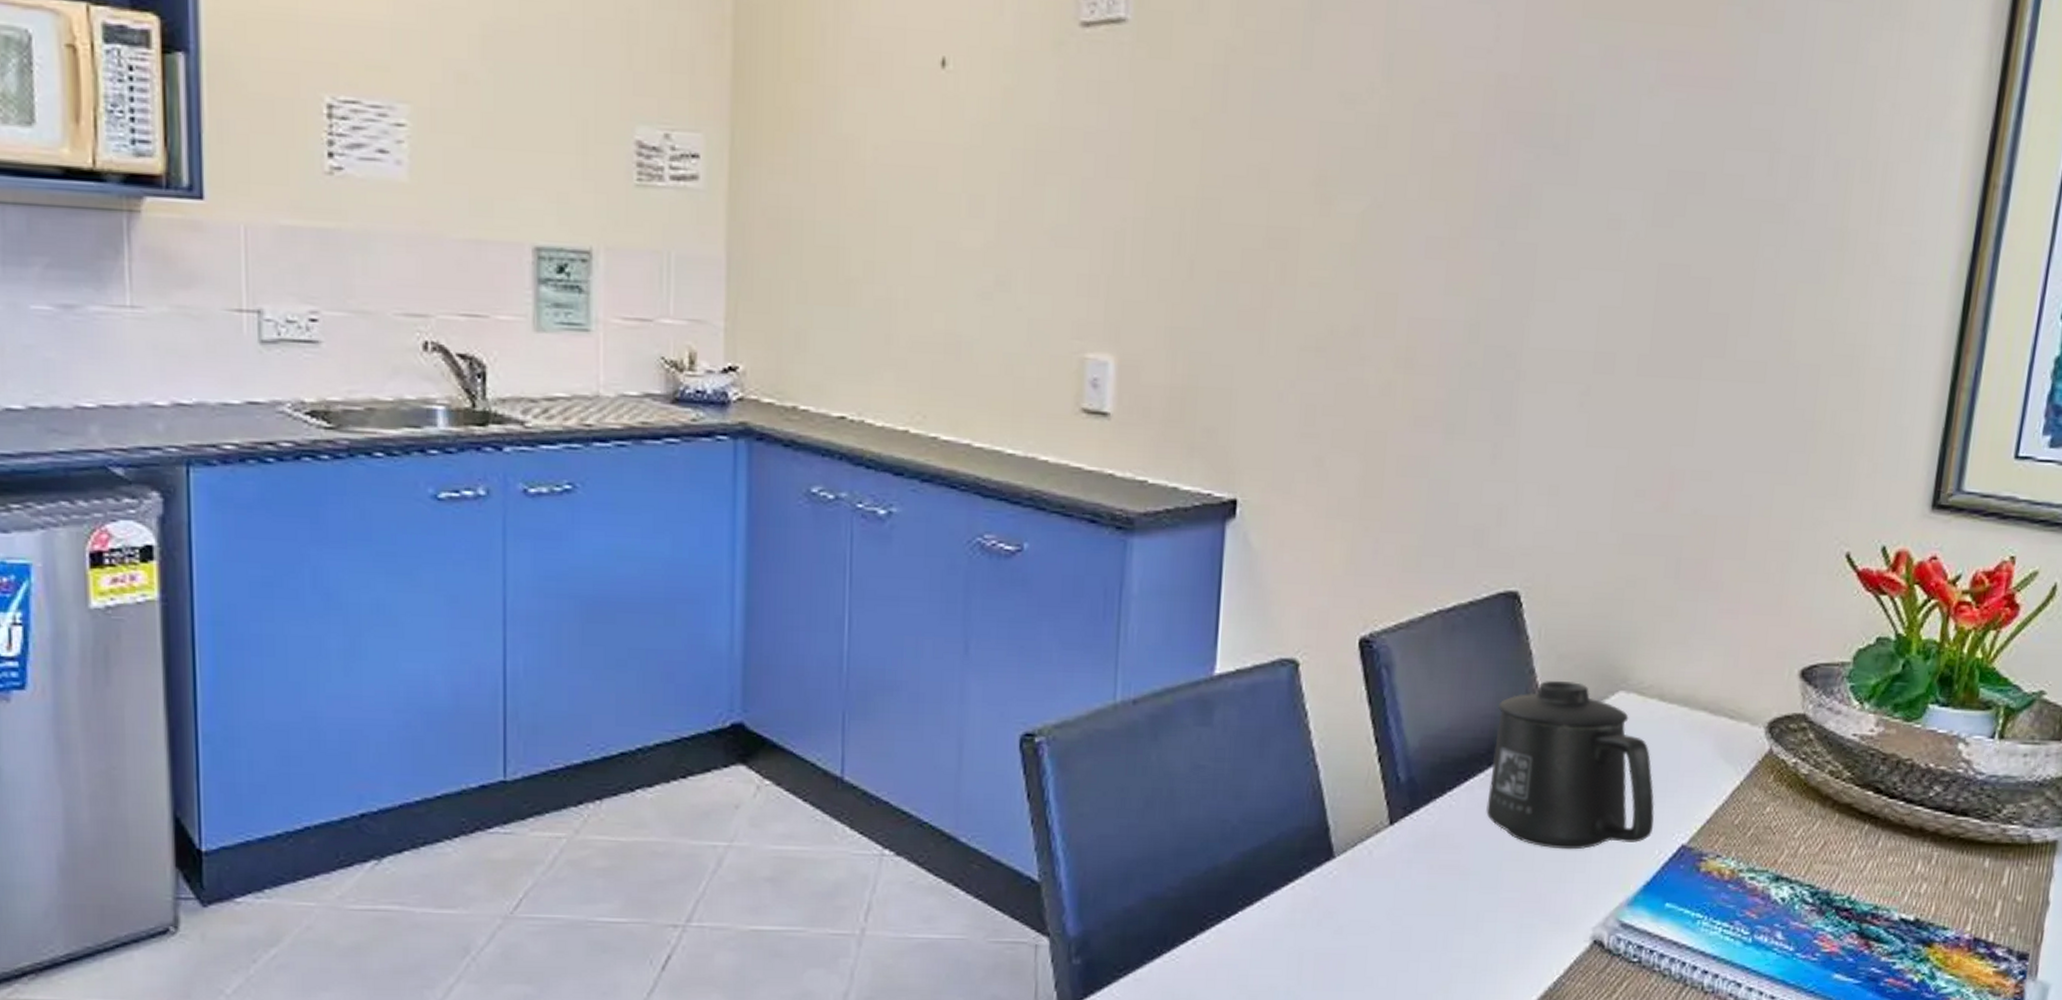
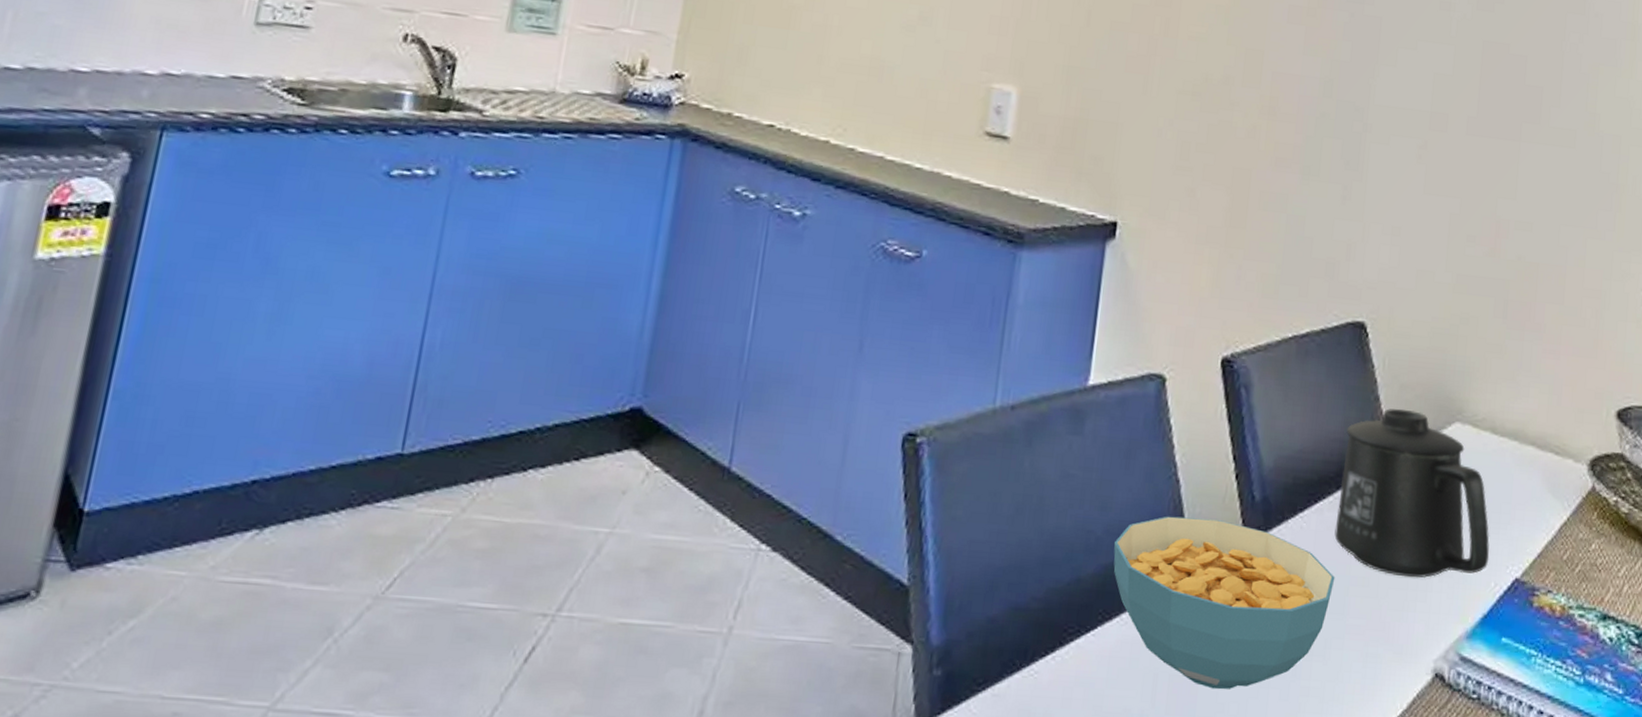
cereal bowl: none [1250,801,1488,965] -> present [1113,516,1335,690]

